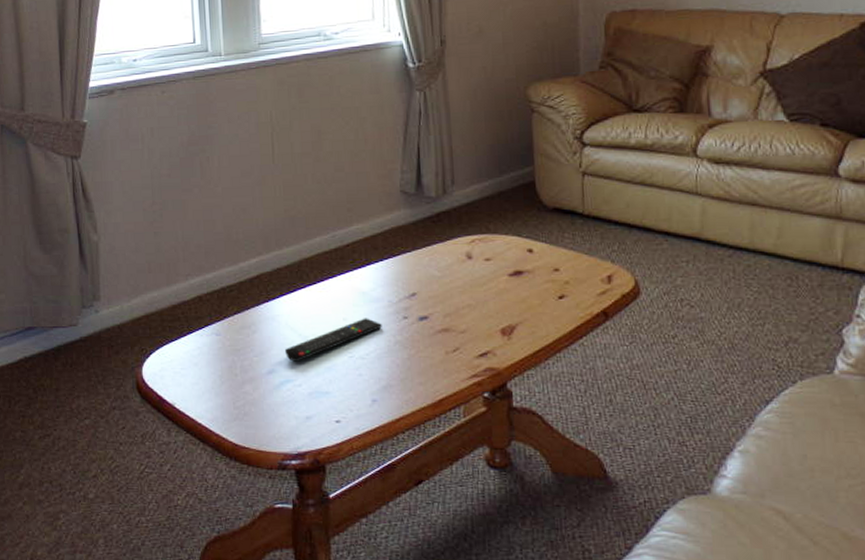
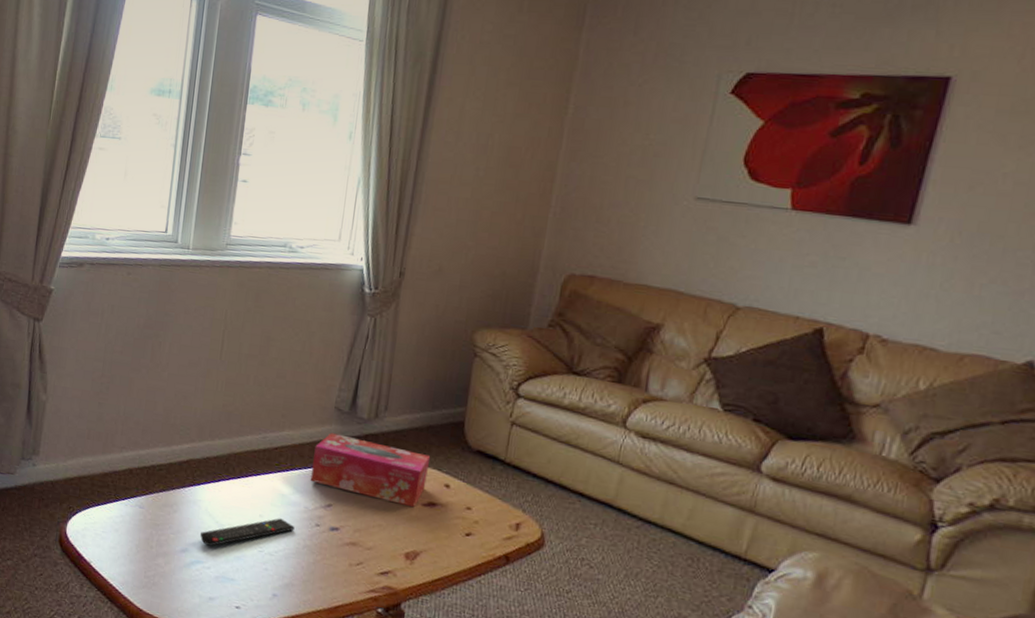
tissue box: none [387,218,509,280] -> present [310,433,431,508]

